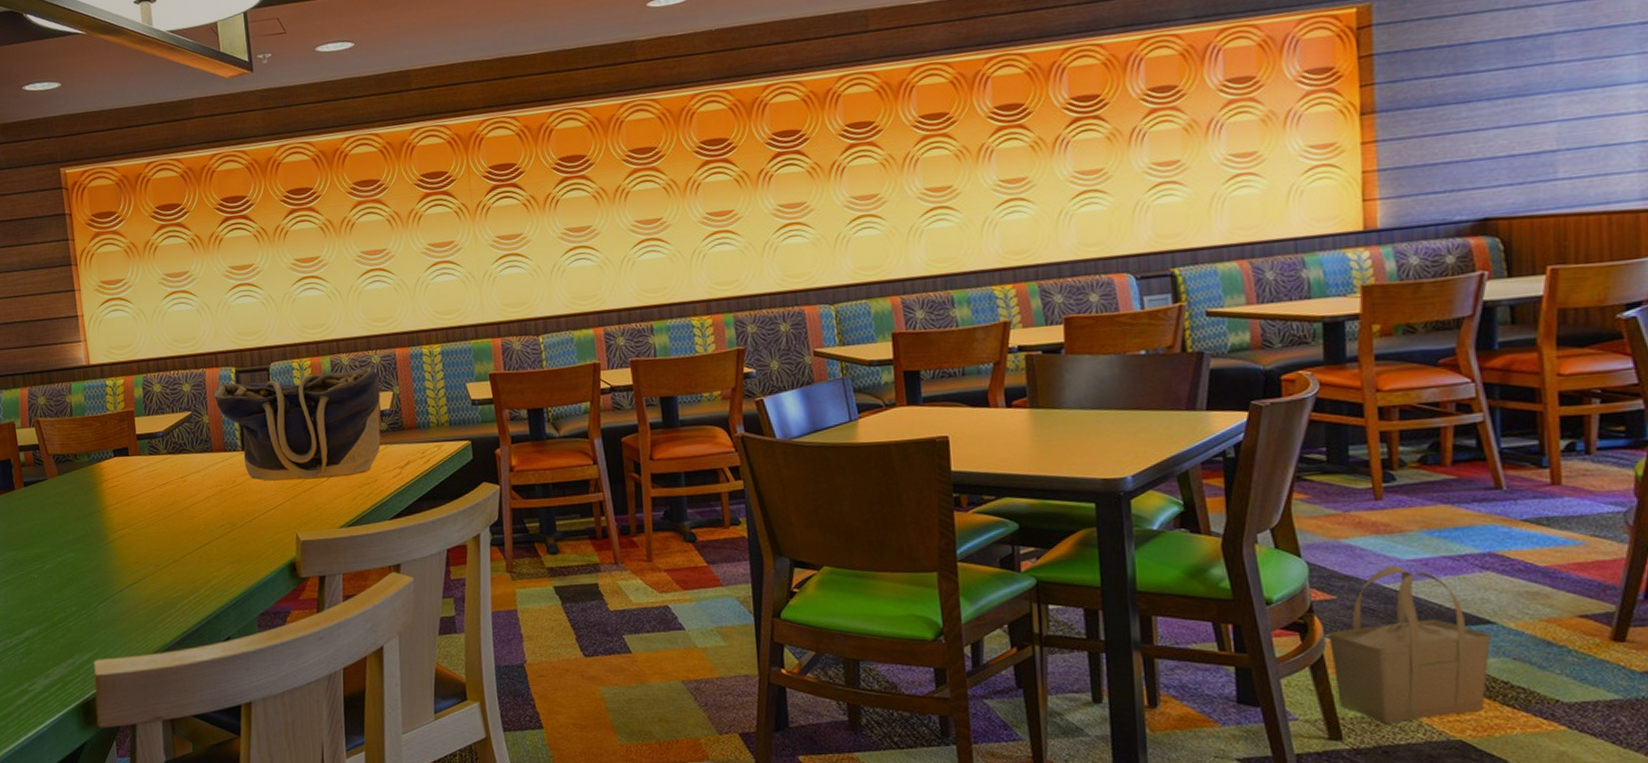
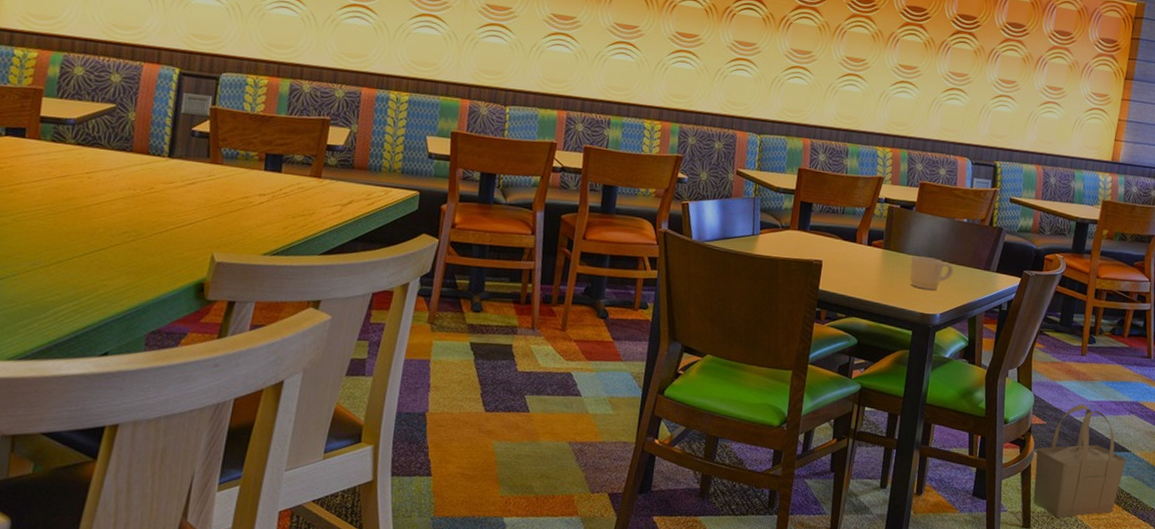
tote bag: present [213,367,382,481] -> none [147,82,339,205]
mug: none [1073,407,1140,449] -> present [909,255,954,290]

